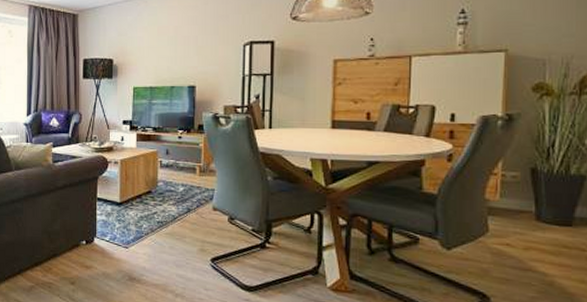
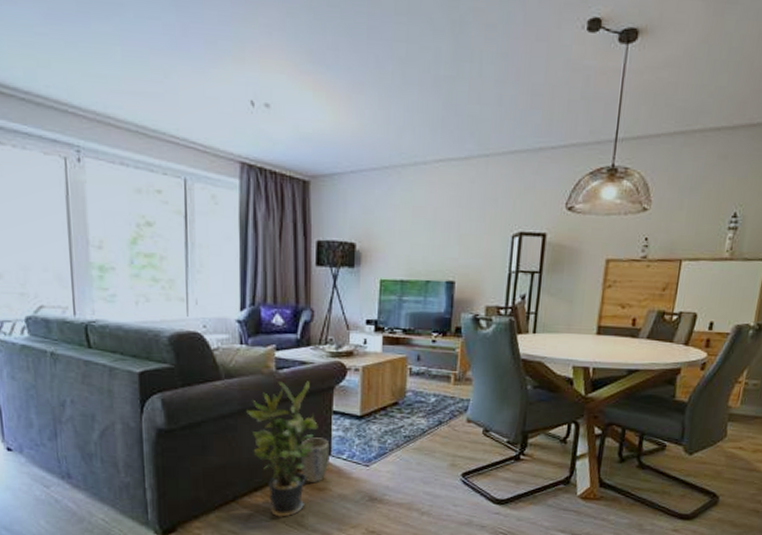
potted plant: none [30,172,86,291] -> present [246,381,318,517]
plant pot: none [71,220,95,262] -> present [300,437,330,483]

